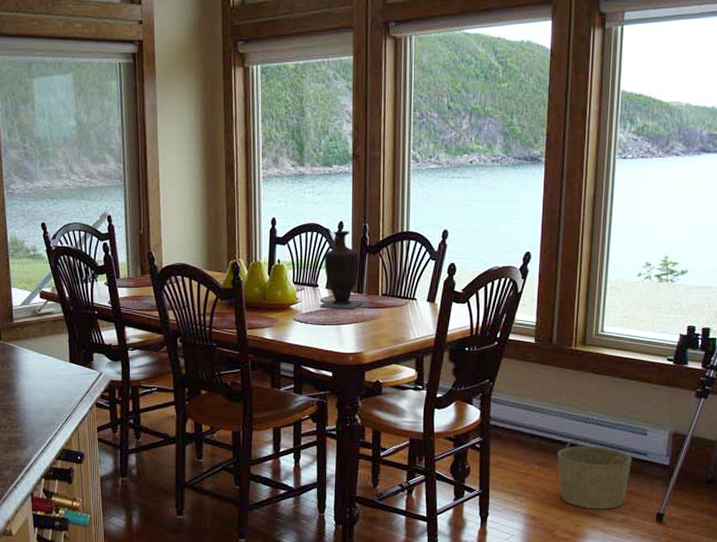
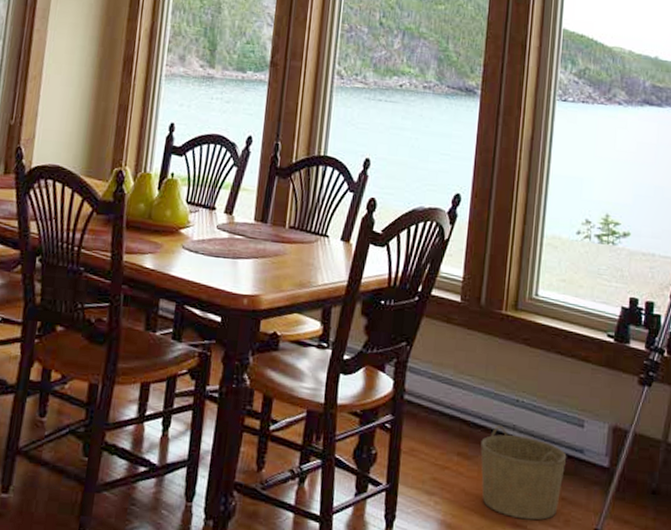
vase: present [319,230,364,310] -> none [214,145,268,242]

